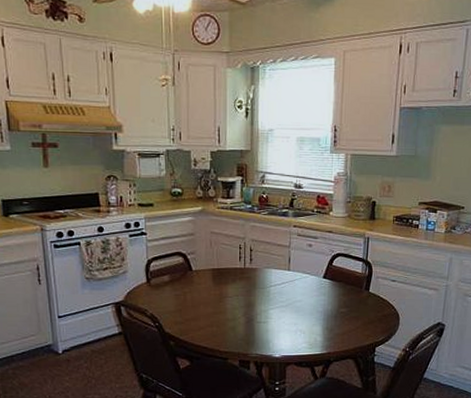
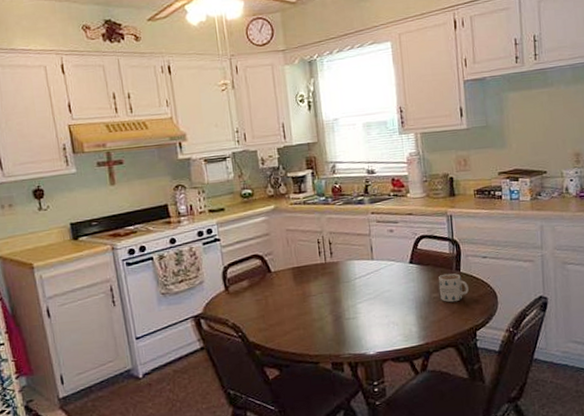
mug: none [346,291,374,319] -> present [438,273,469,303]

